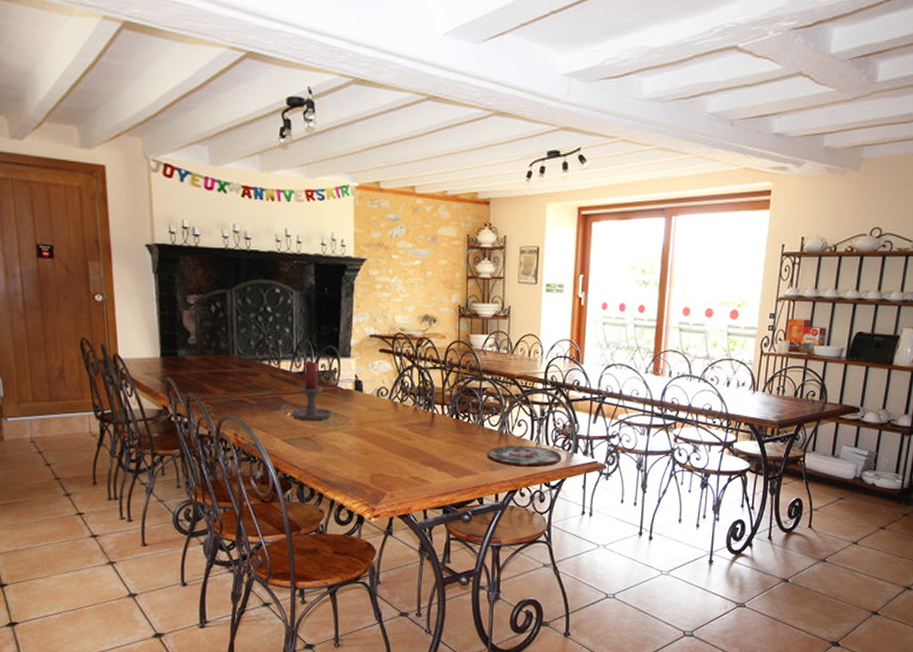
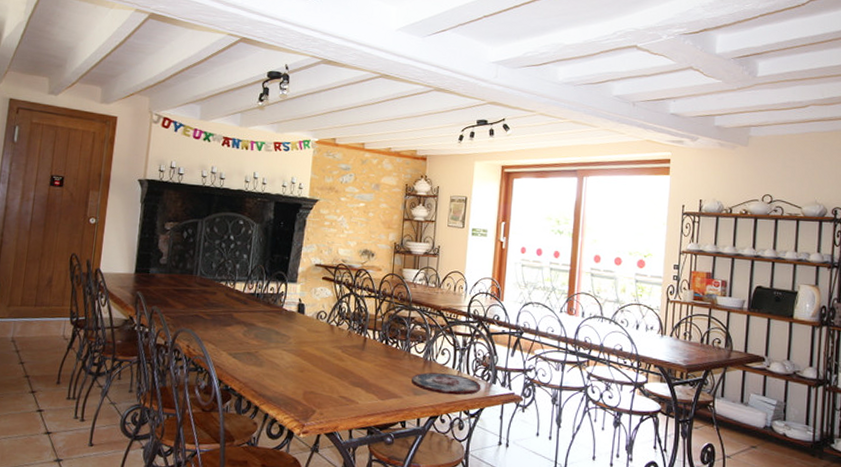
candle holder: present [278,361,333,421] -> none [228,284,276,338]

